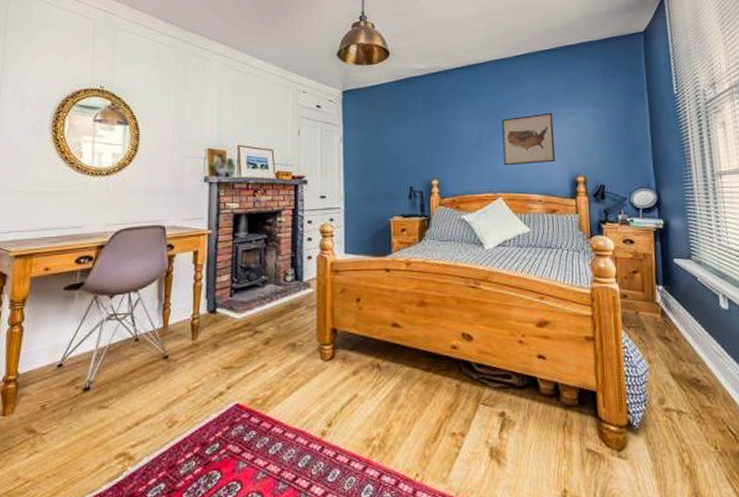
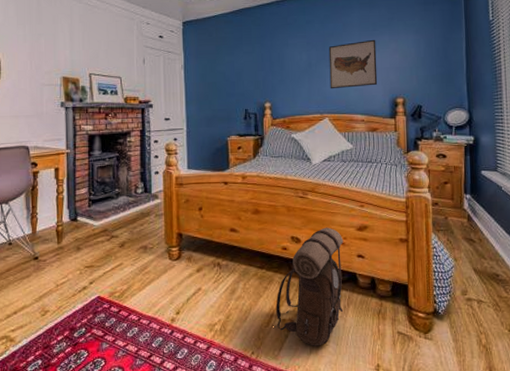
backpack: none [442,322,522,467] -> present [274,227,344,346]

